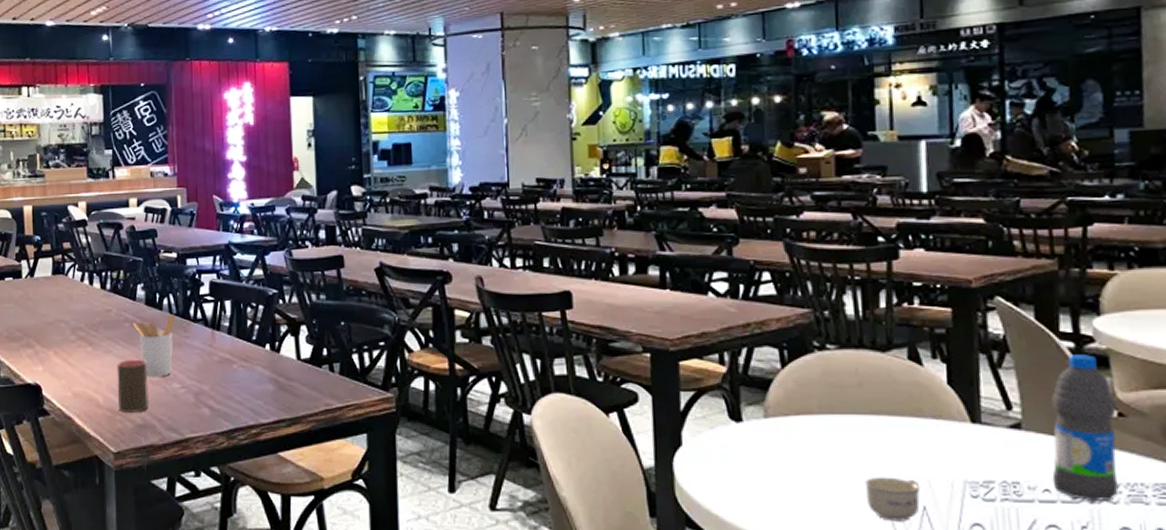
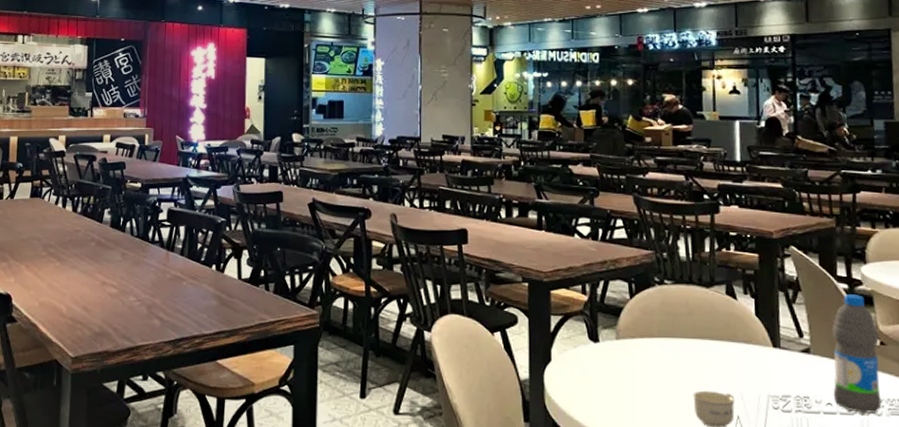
cup: present [117,359,150,413] -> none [80,274,108,322]
utensil holder: present [132,314,176,377] -> none [97,236,136,291]

